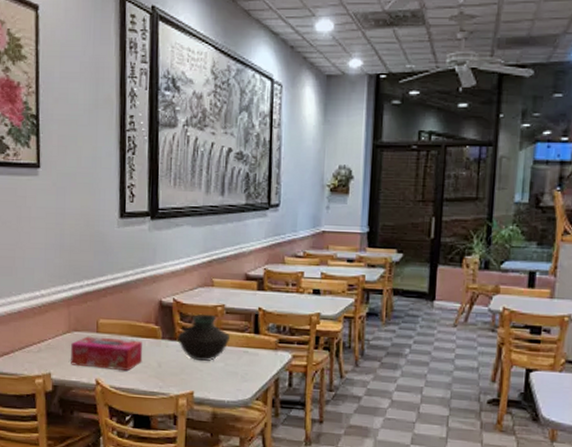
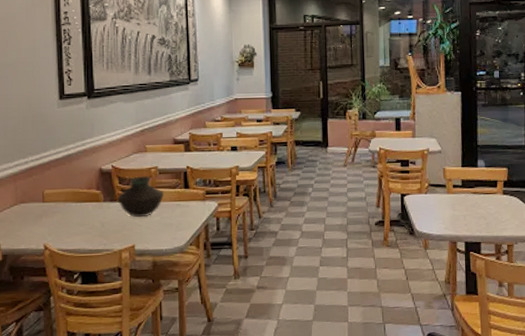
tissue box: present [71,336,143,371] -> none [19,205,87,235]

